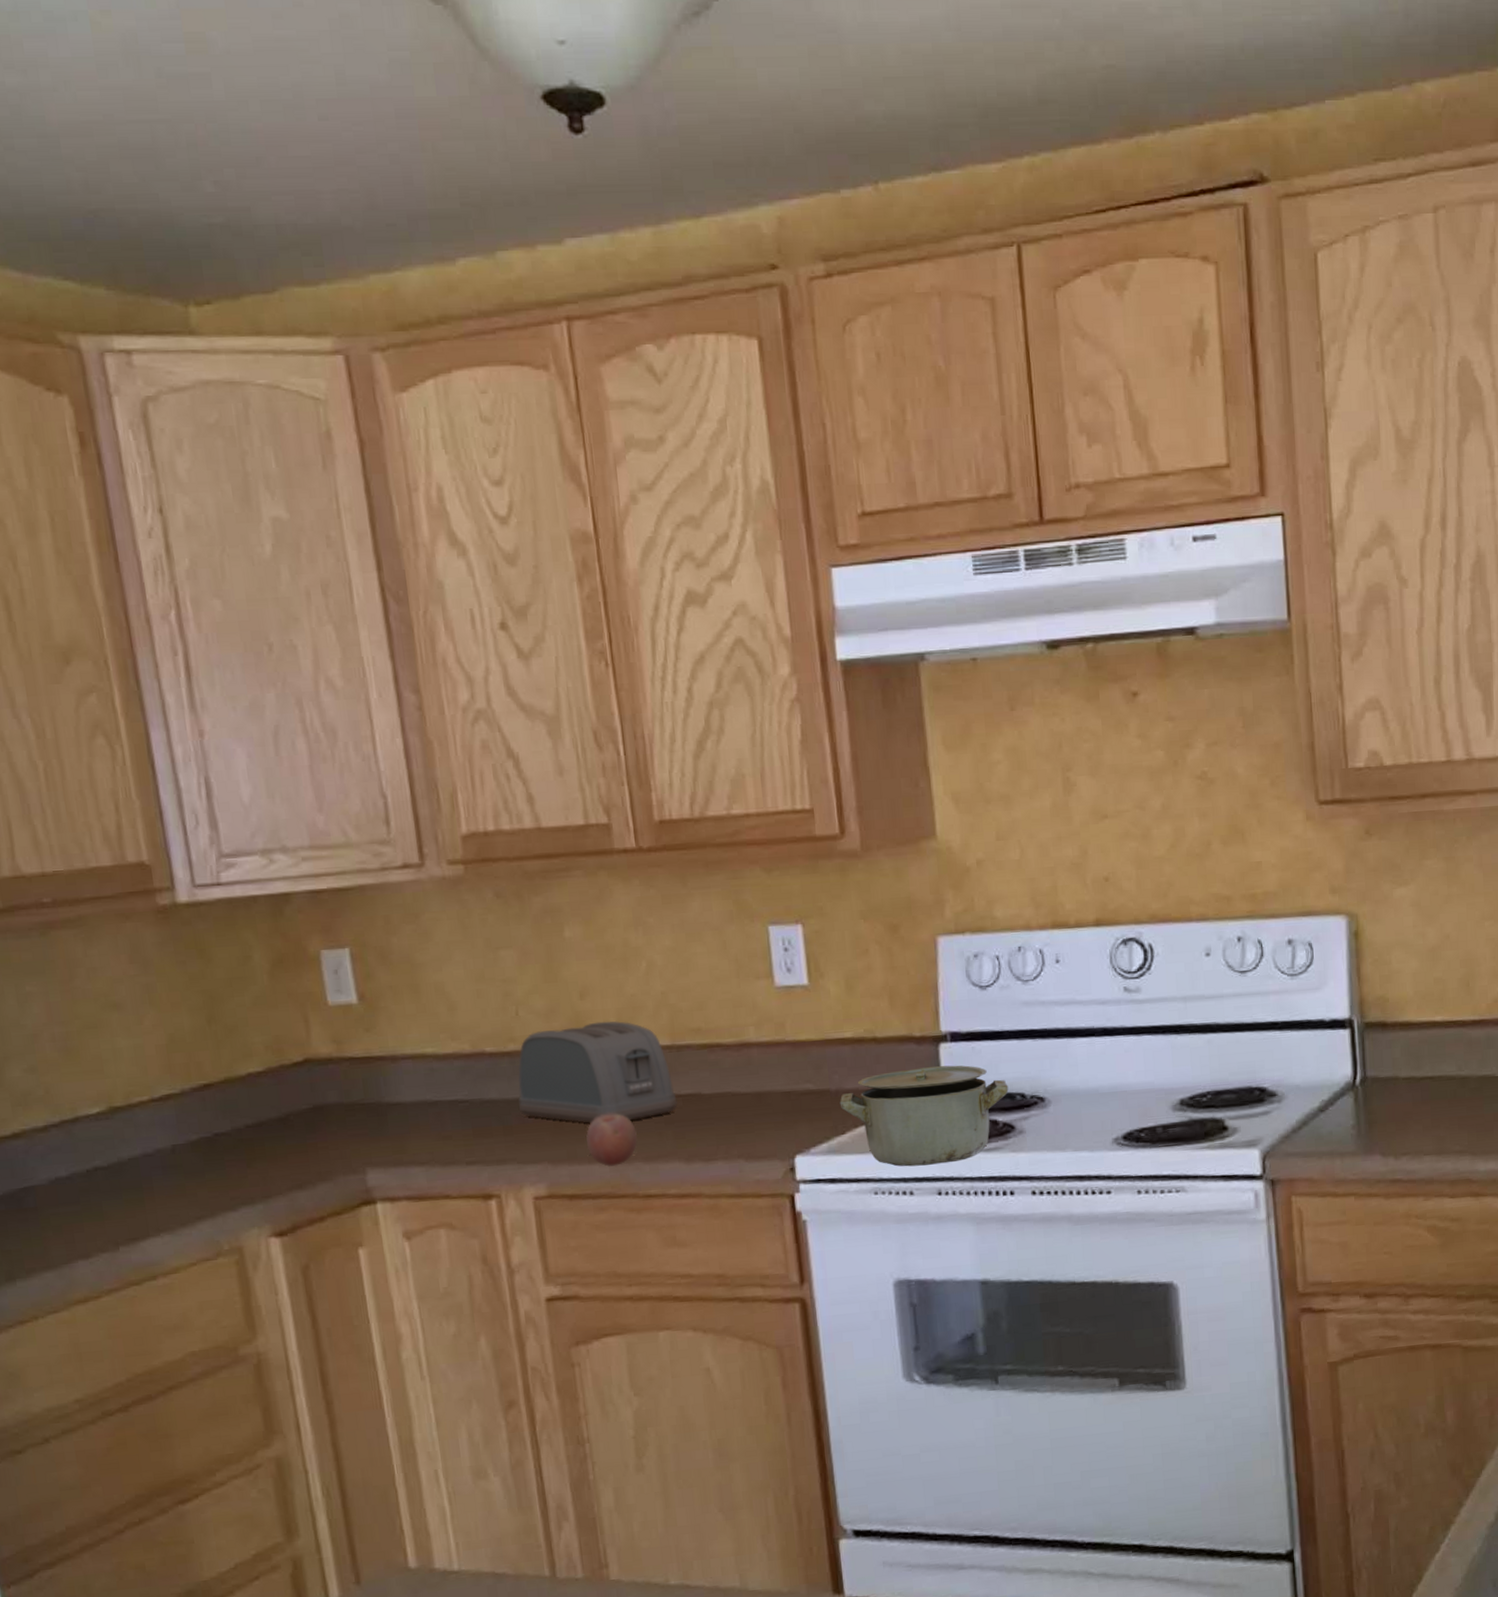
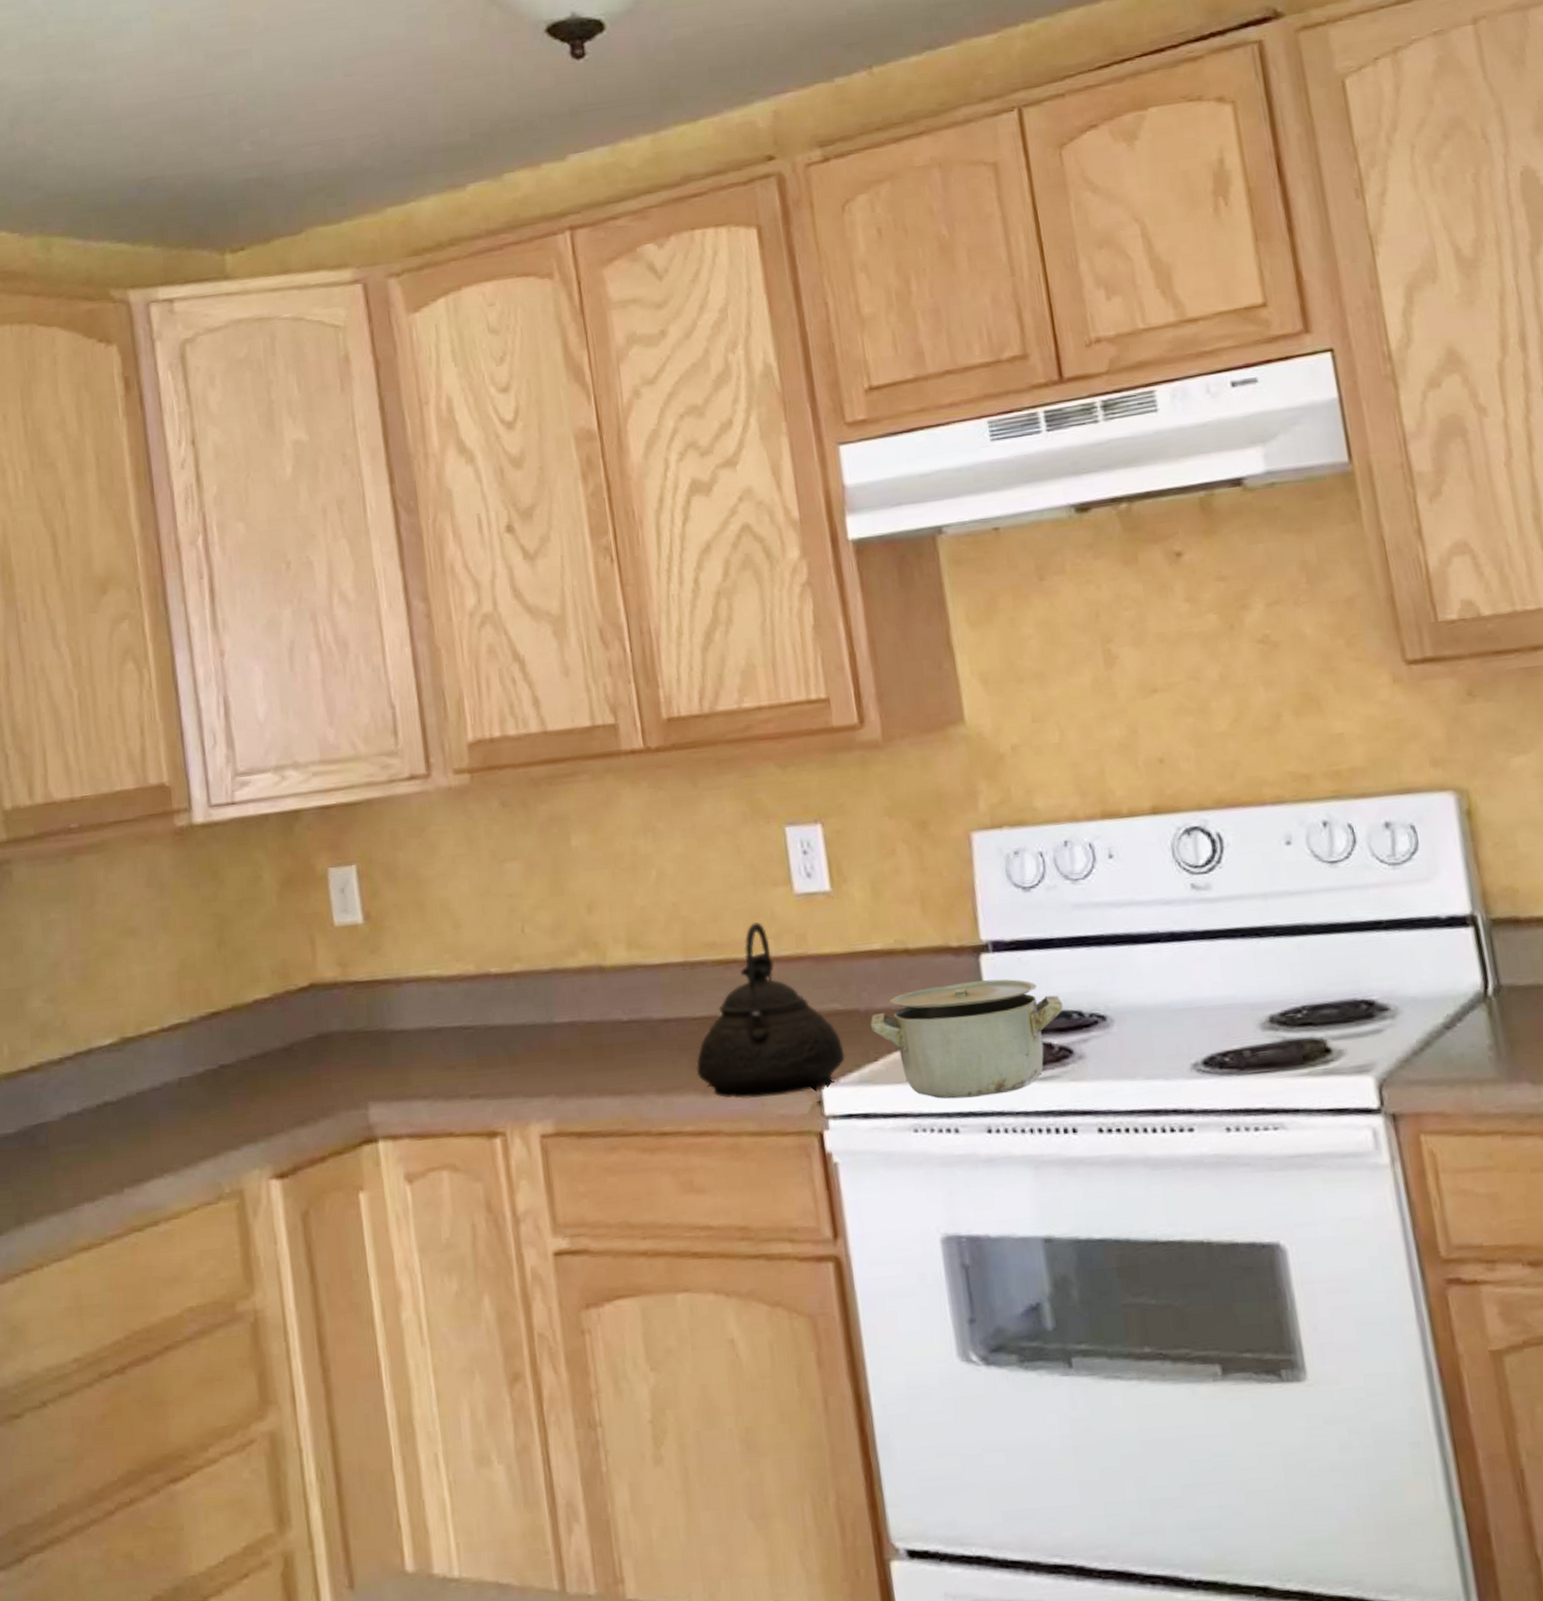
toaster: present [518,1020,678,1123] -> none [524,935,692,1051]
fruit: present [586,1113,638,1167] -> none [595,1039,651,1101]
teakettle: none [680,1011,816,1166] -> present [695,922,845,1099]

